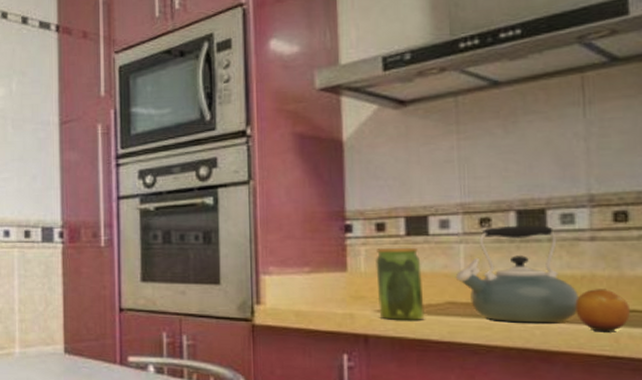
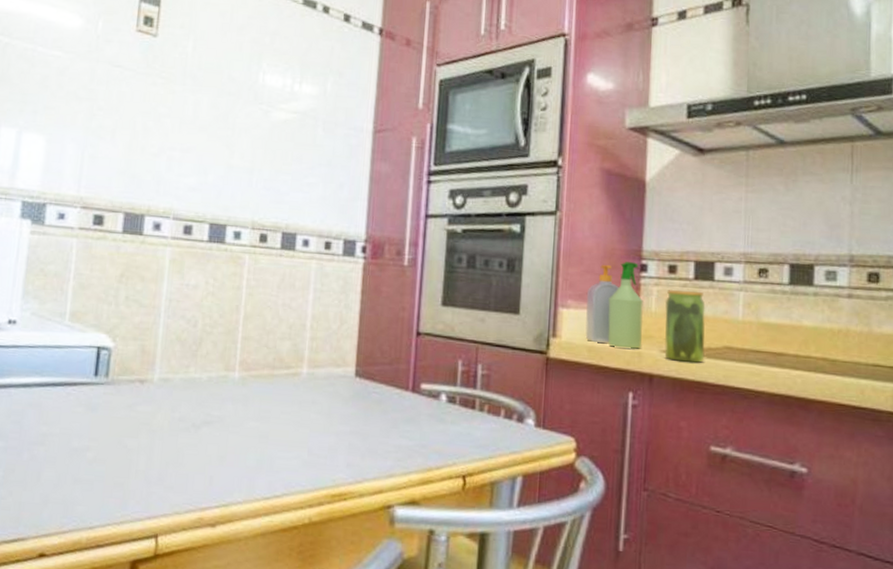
soap bottle: none [288,228,323,308] -> present [585,264,619,344]
spray bottle: none [313,224,354,310] -> present [608,262,643,349]
kettle: present [455,225,580,323] -> none [733,277,836,373]
fruit: present [575,289,630,332] -> none [831,343,874,384]

